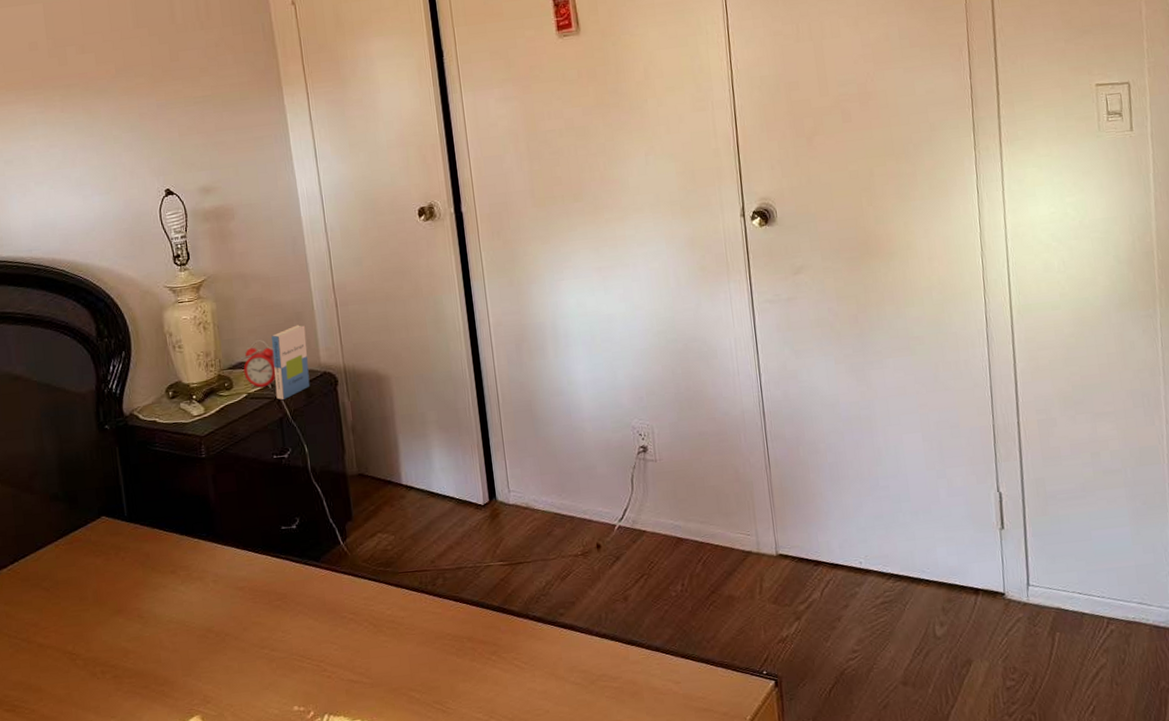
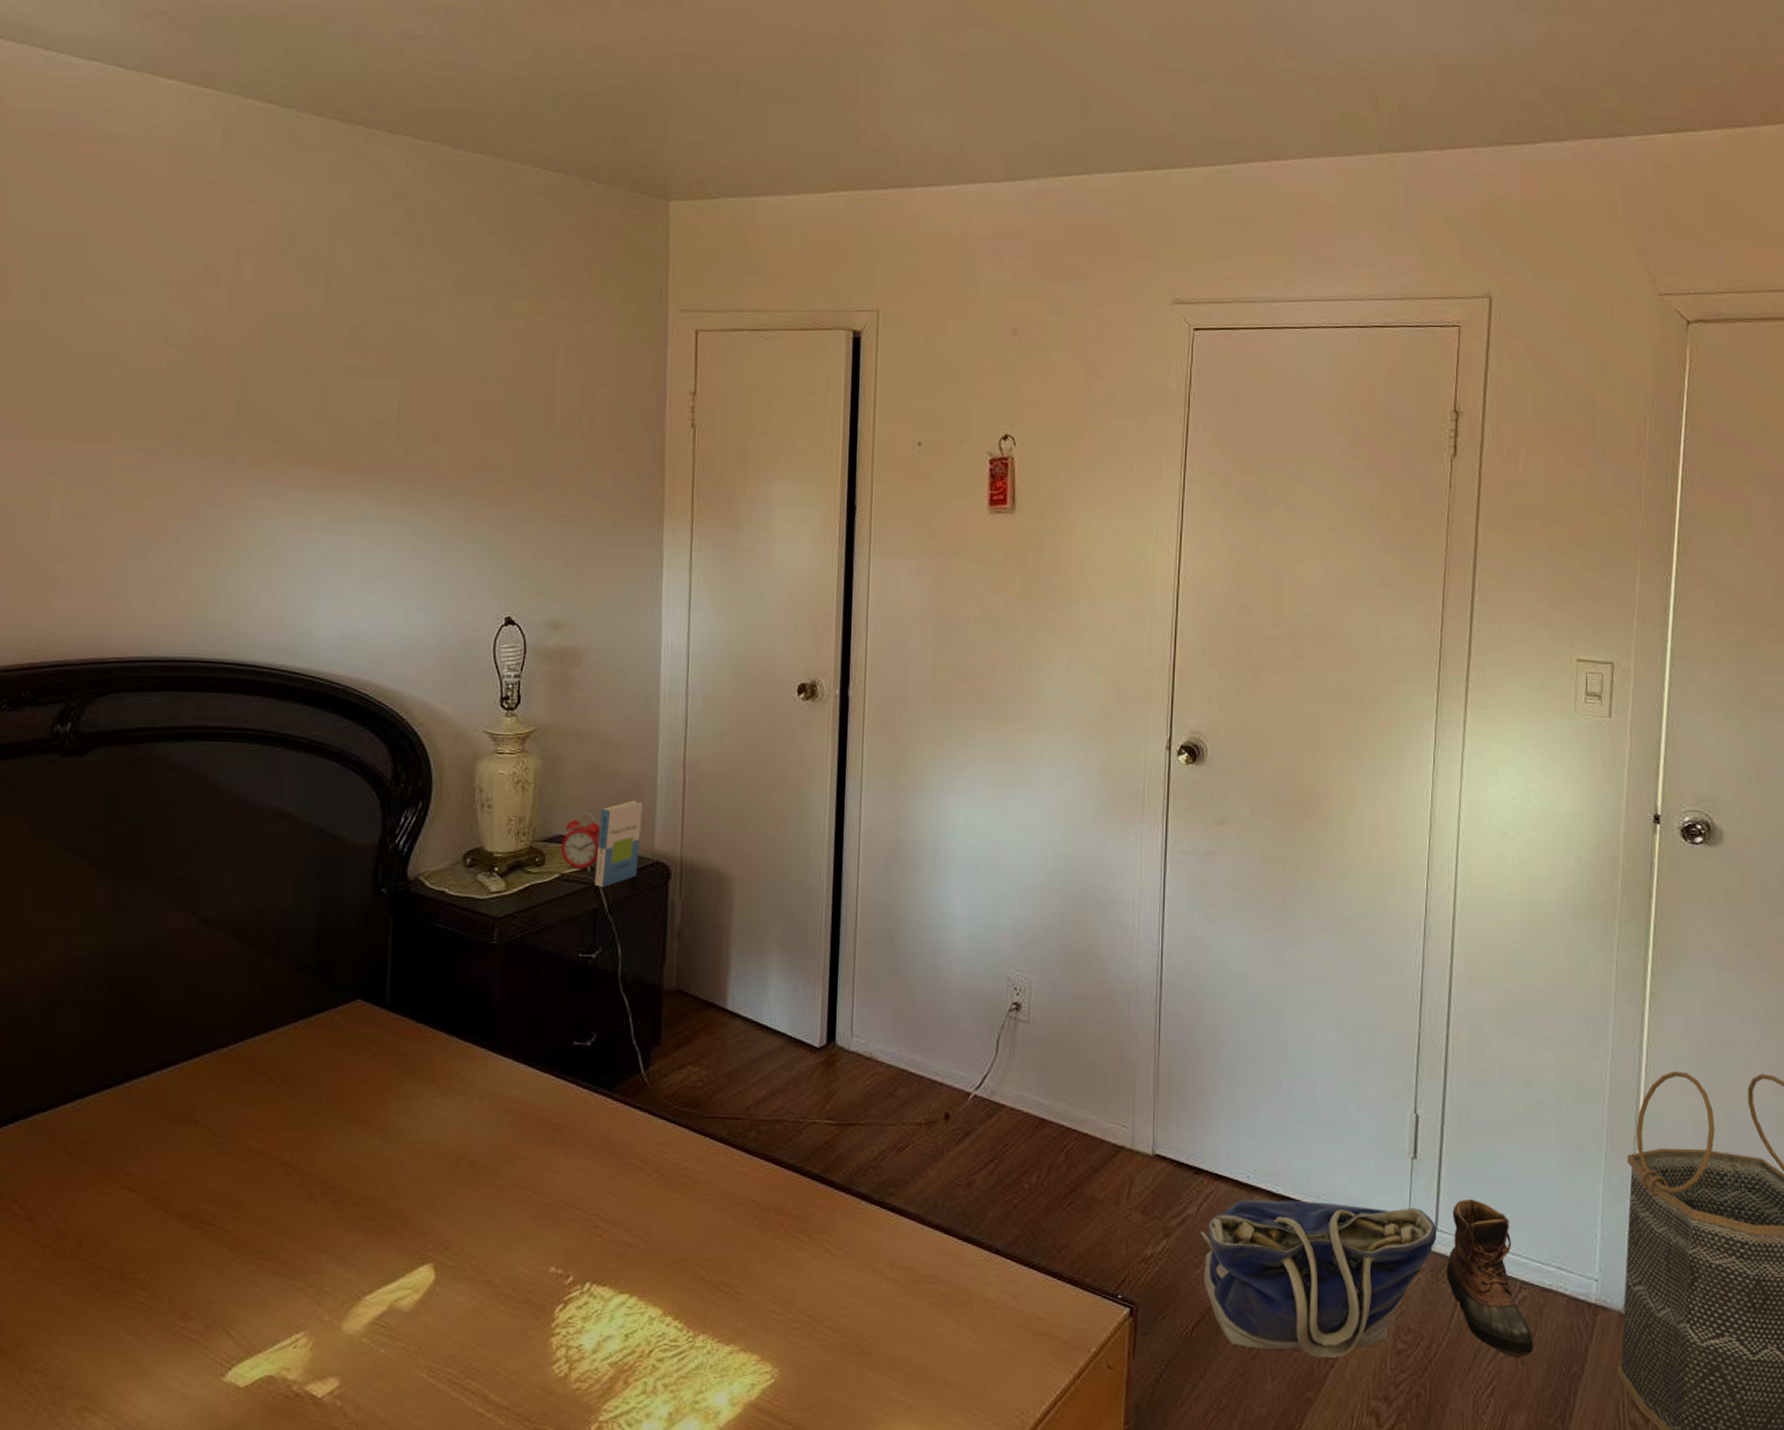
tote bag: none [825,569,1030,702] -> present [1200,1200,1437,1359]
boot: none [1040,556,1125,681] -> present [1446,1200,1533,1357]

